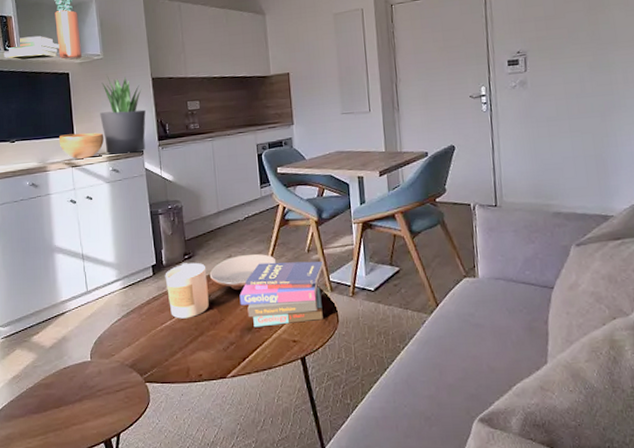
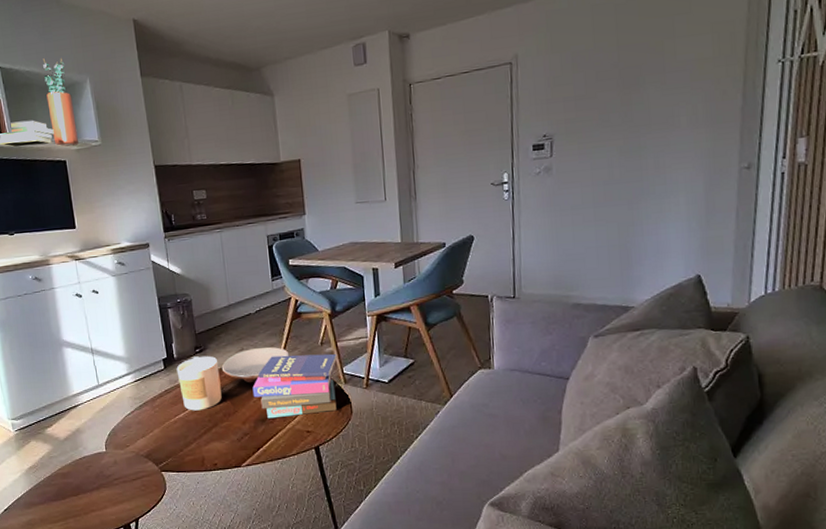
bowl: present [58,132,104,160] -> none [59,224,107,253]
planter: present [100,76,146,155] -> none [101,164,151,248]

